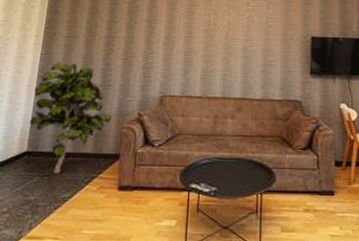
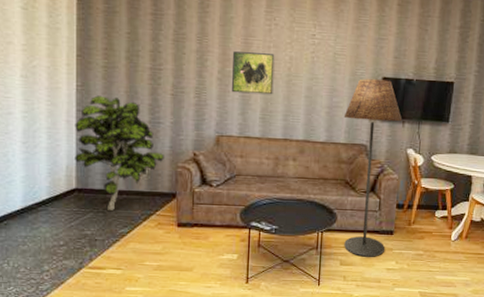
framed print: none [175,19,215,56] -> present [231,51,275,95]
floor lamp: none [277,39,333,222] -> present [343,78,403,257]

